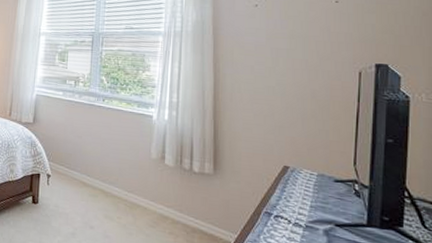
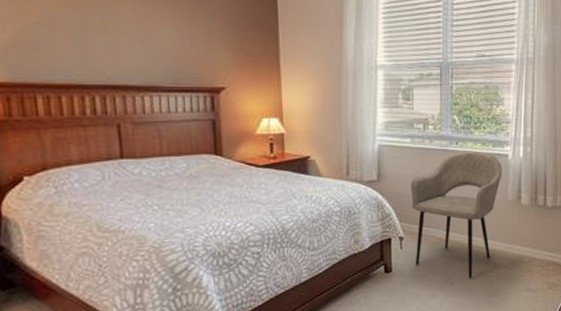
armchair: none [59,108,147,226] -> present [411,151,502,279]

